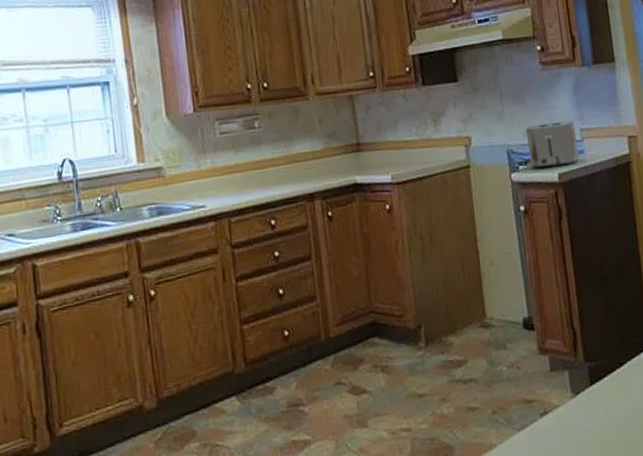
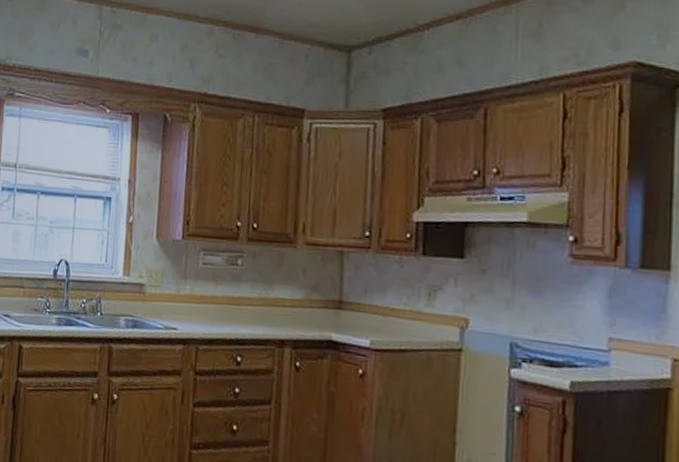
toaster: present [526,120,579,169] -> none [537,321,603,375]

